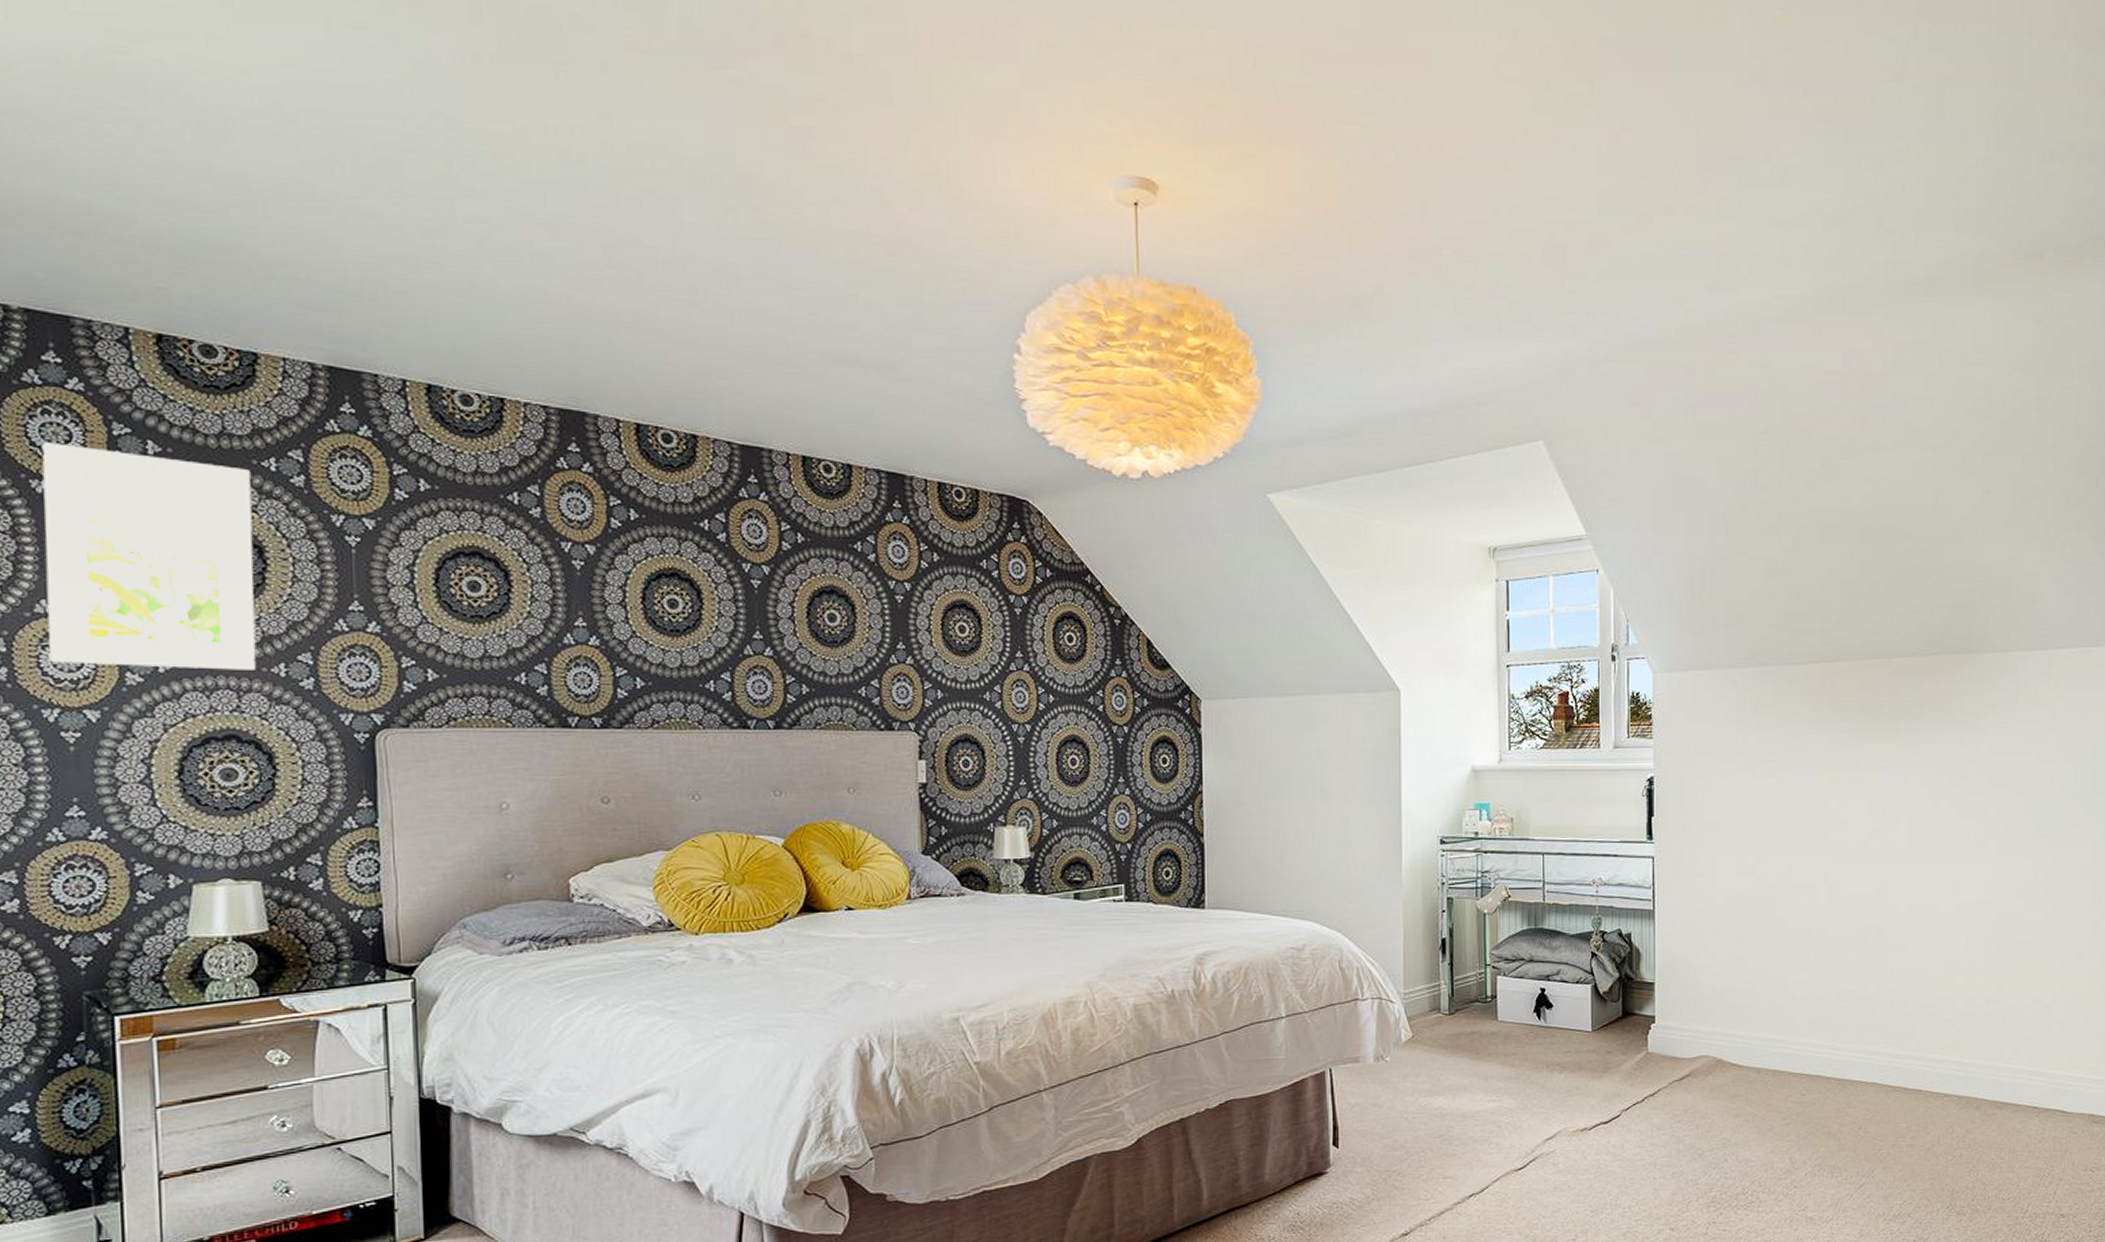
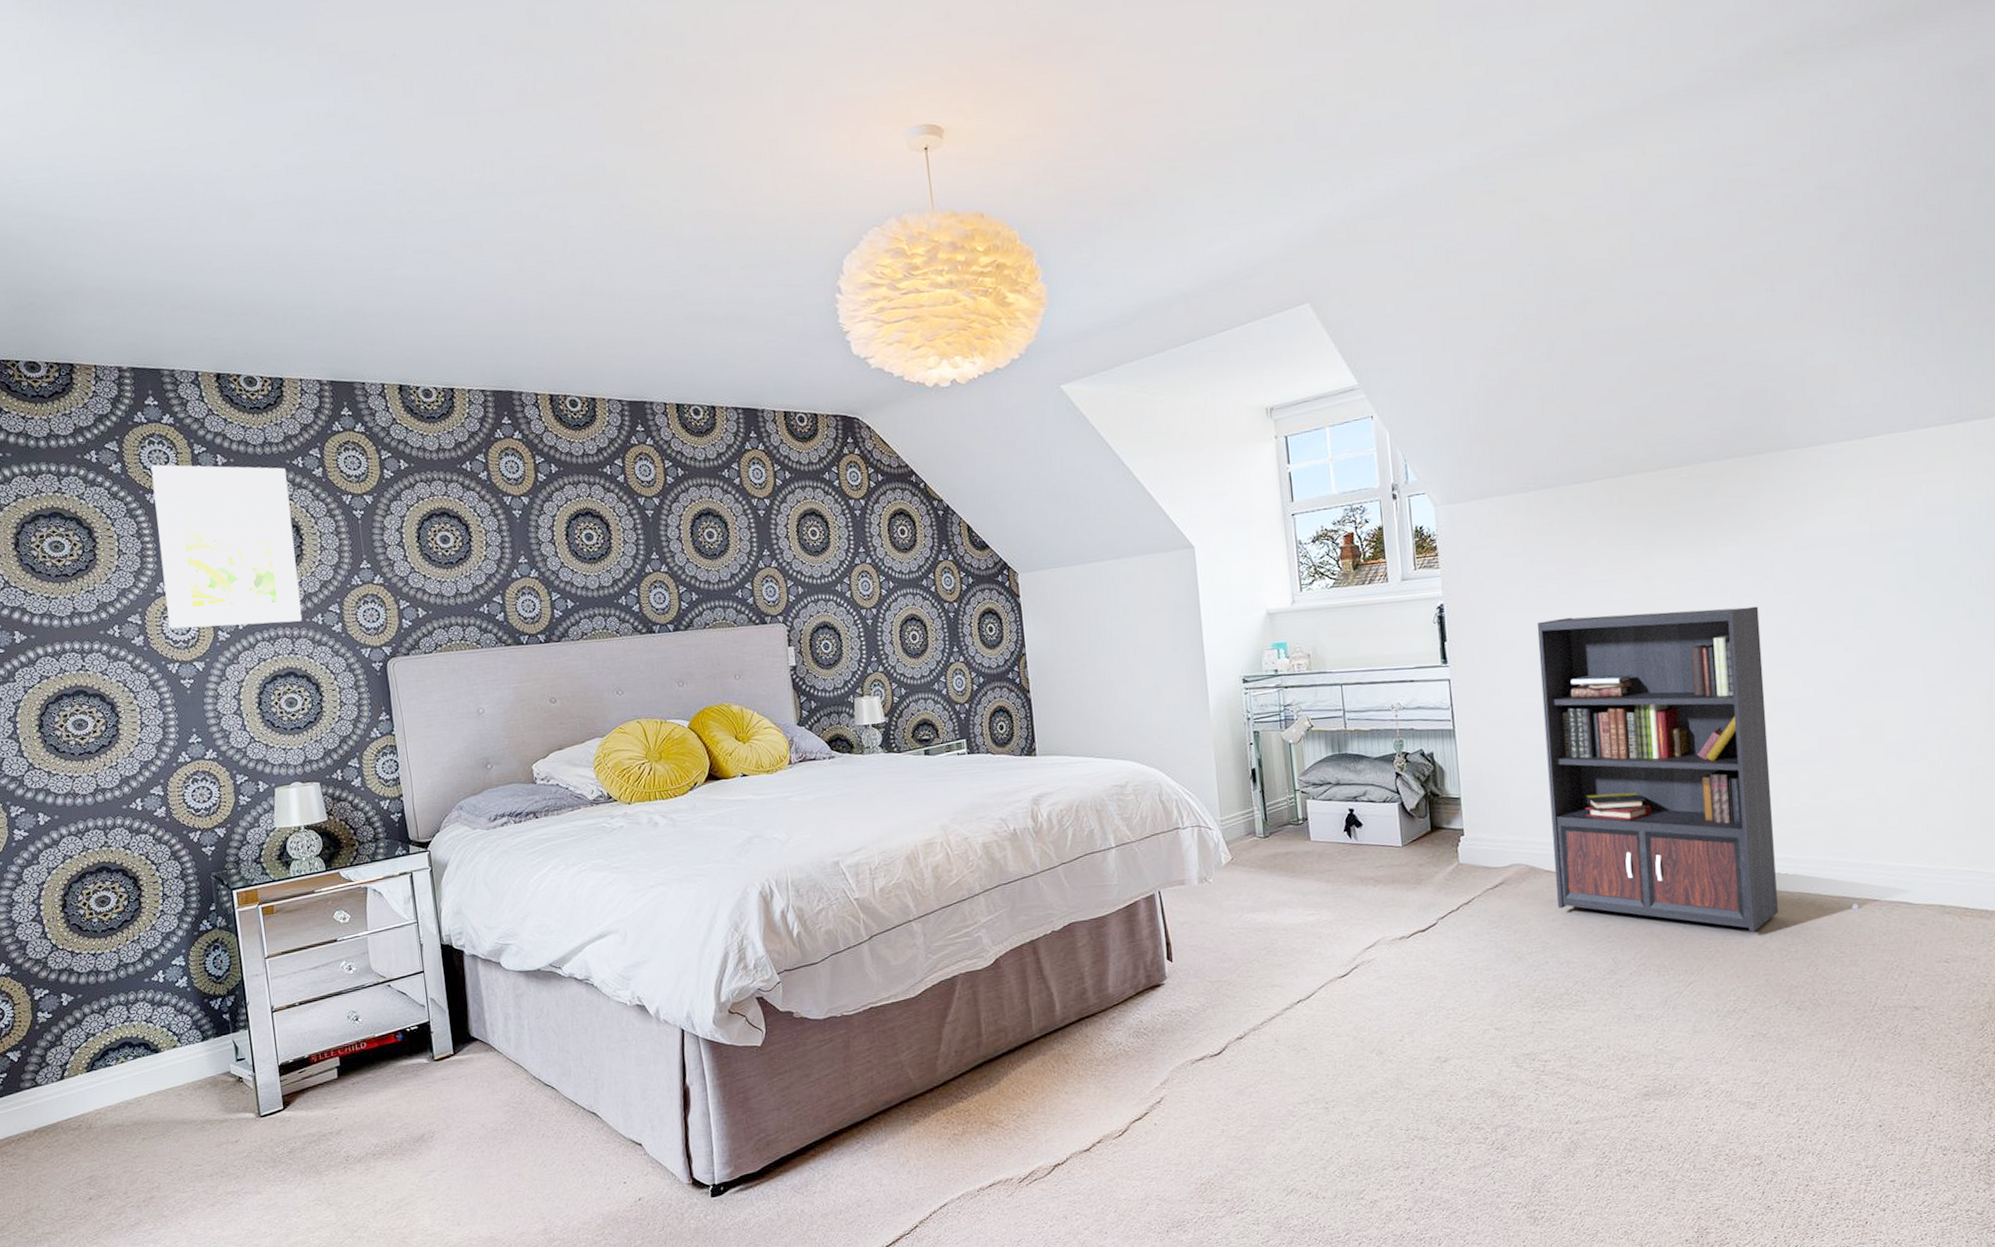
bookcase: none [1741,802,2019,1135] -> present [1537,606,1859,932]

